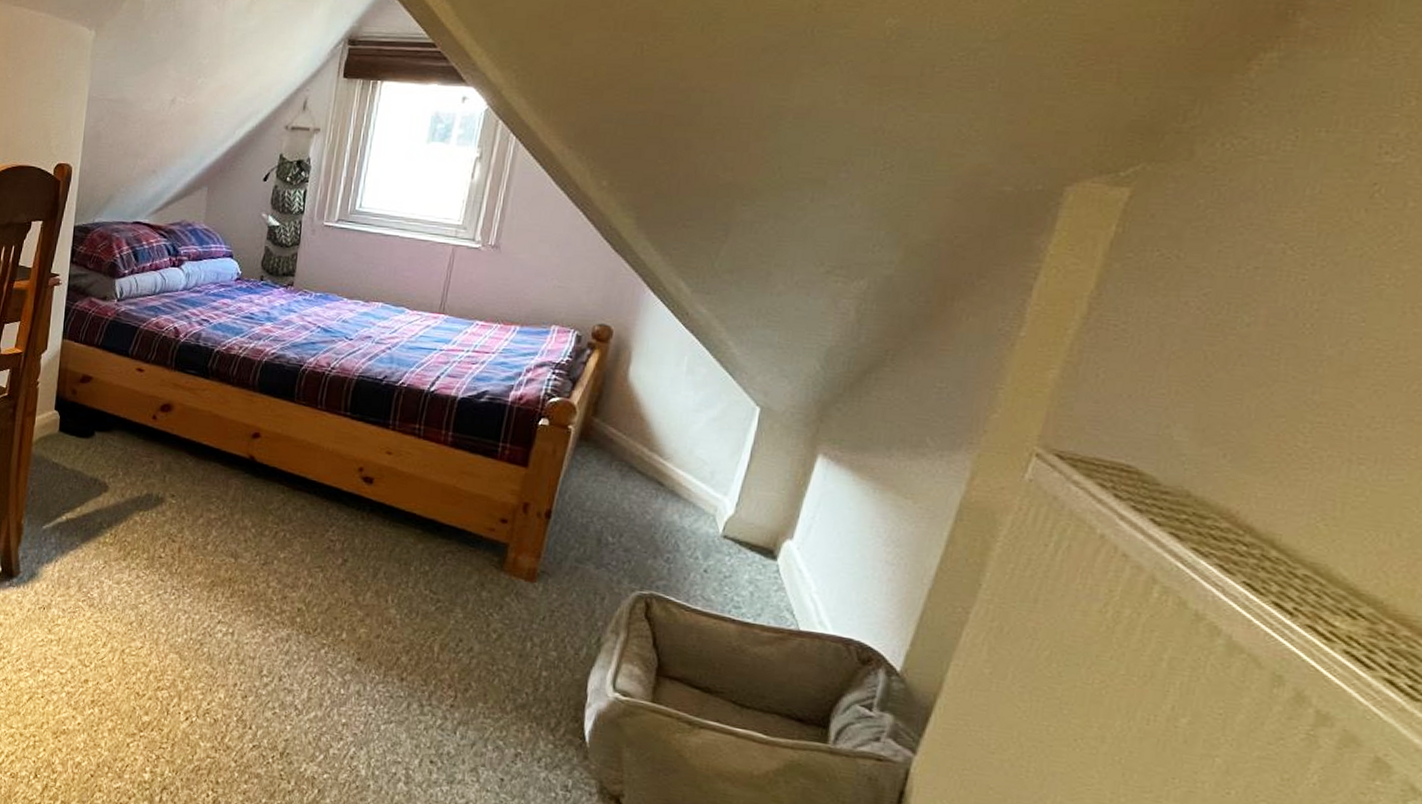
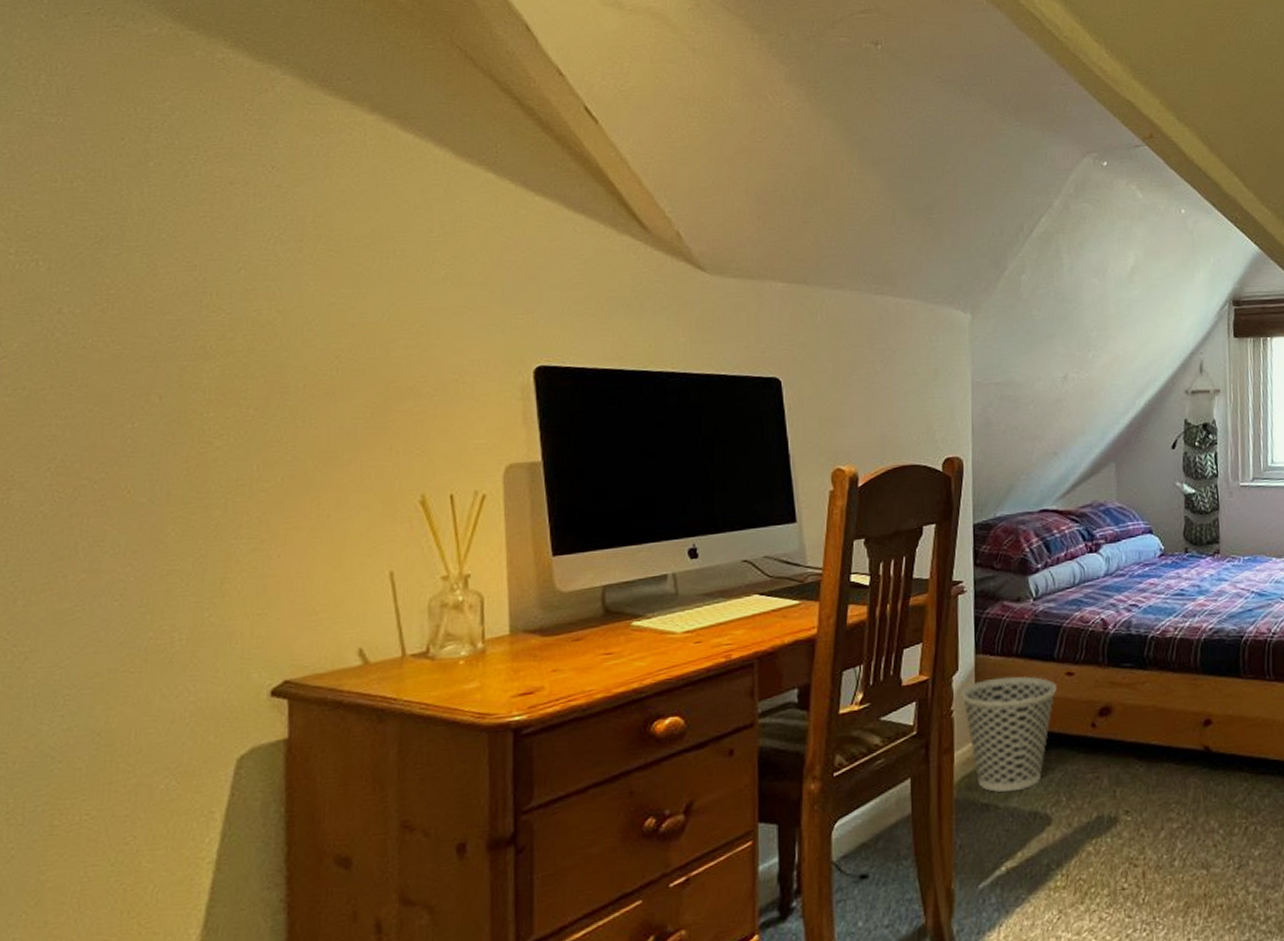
wastebasket: none [45,362,128,459] -> present [959,676,1057,793]

